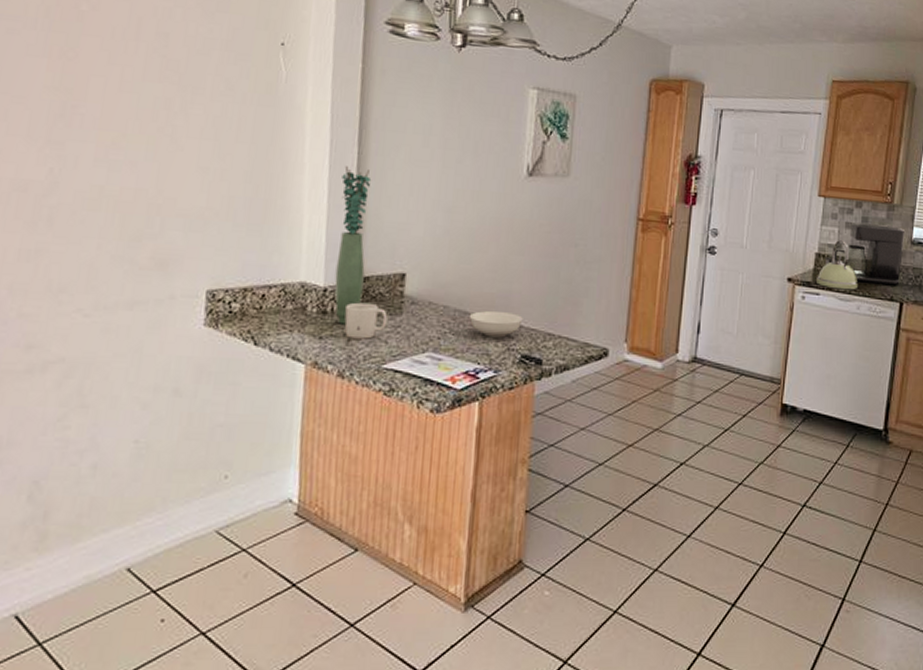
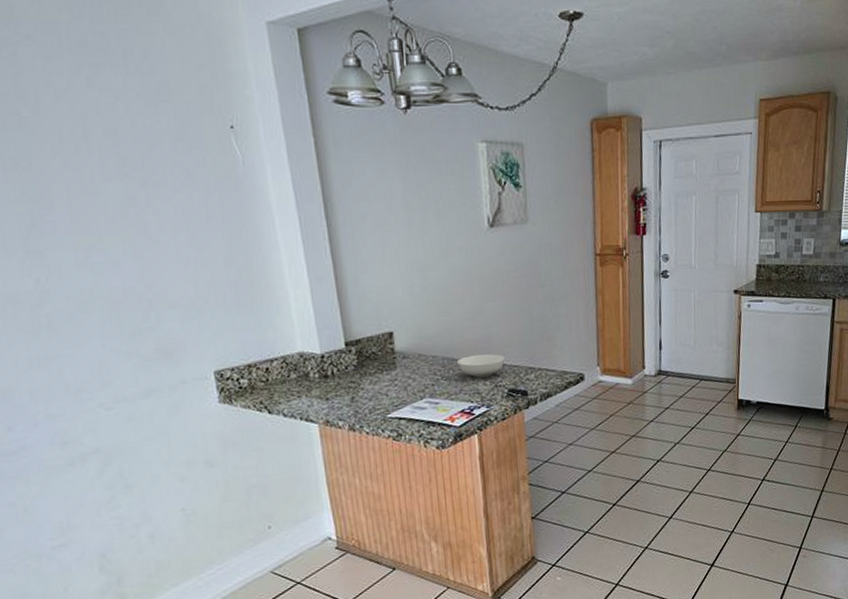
vase: present [334,166,372,325] -> none [316,240,358,385]
mug: present [344,302,388,339] -> none [344,362,384,396]
kettle: present [815,240,859,291] -> none [758,250,796,295]
coffee maker: present [833,222,906,286] -> none [773,231,835,286]

